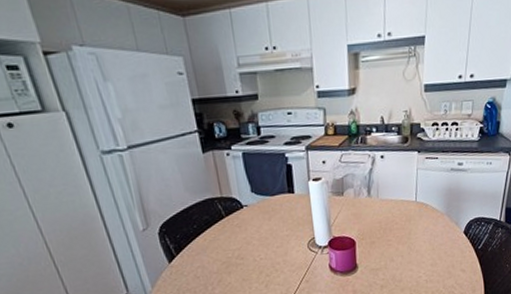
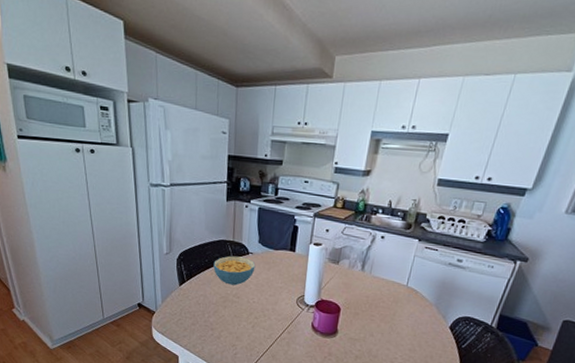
cereal bowl: none [204,212,254,247] -> present [213,255,256,286]

